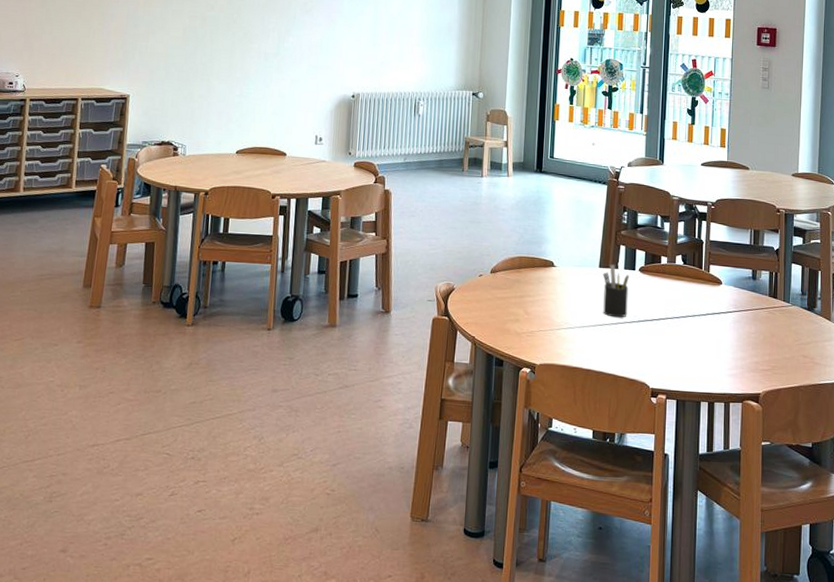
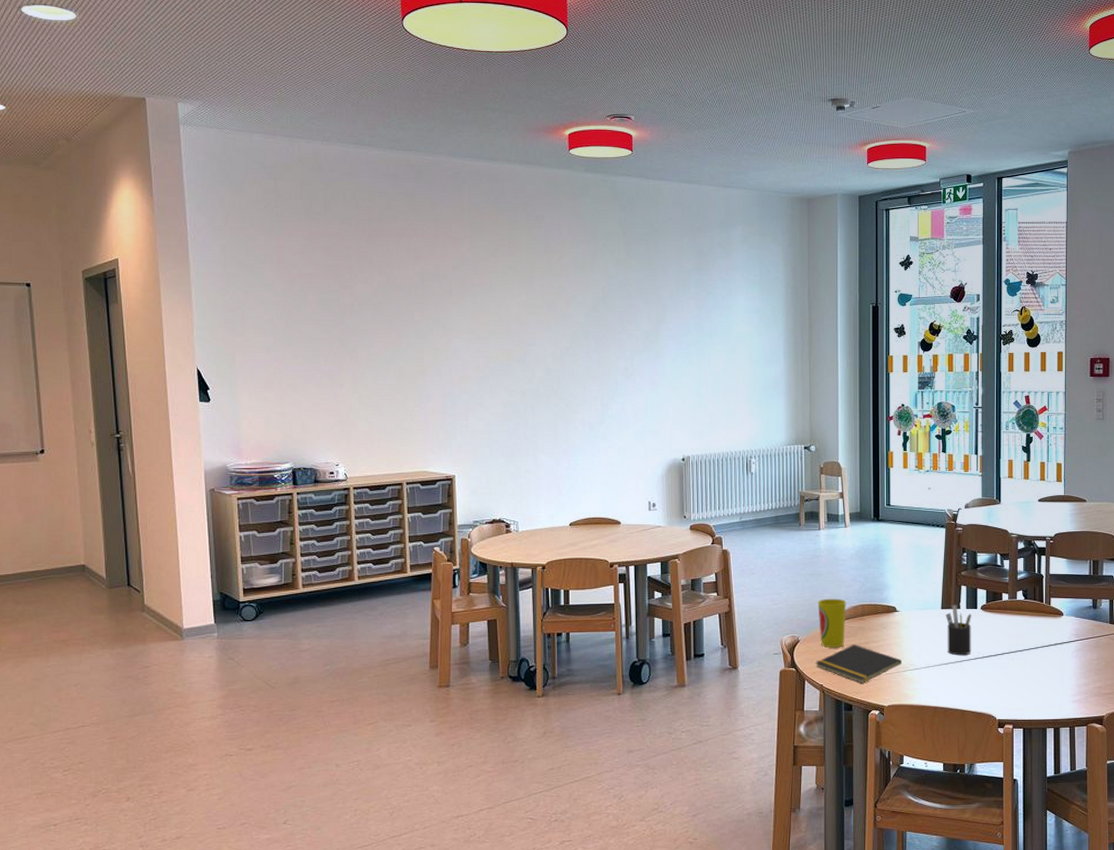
notepad: none [469,296,557,339] -> present [815,644,903,684]
cup: none [475,247,504,299] -> present [818,598,846,647]

